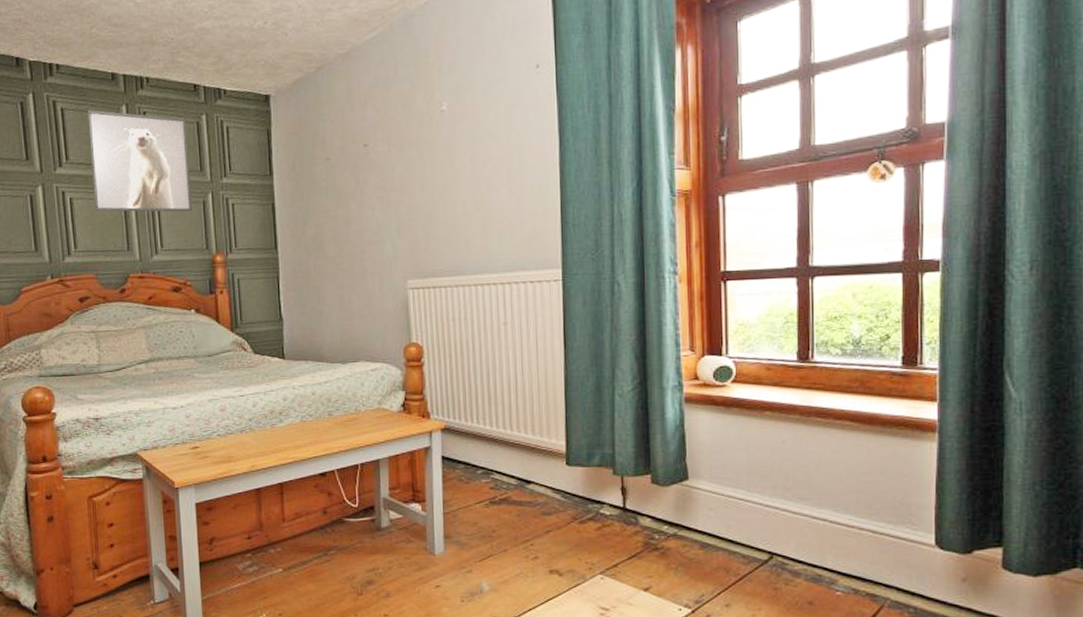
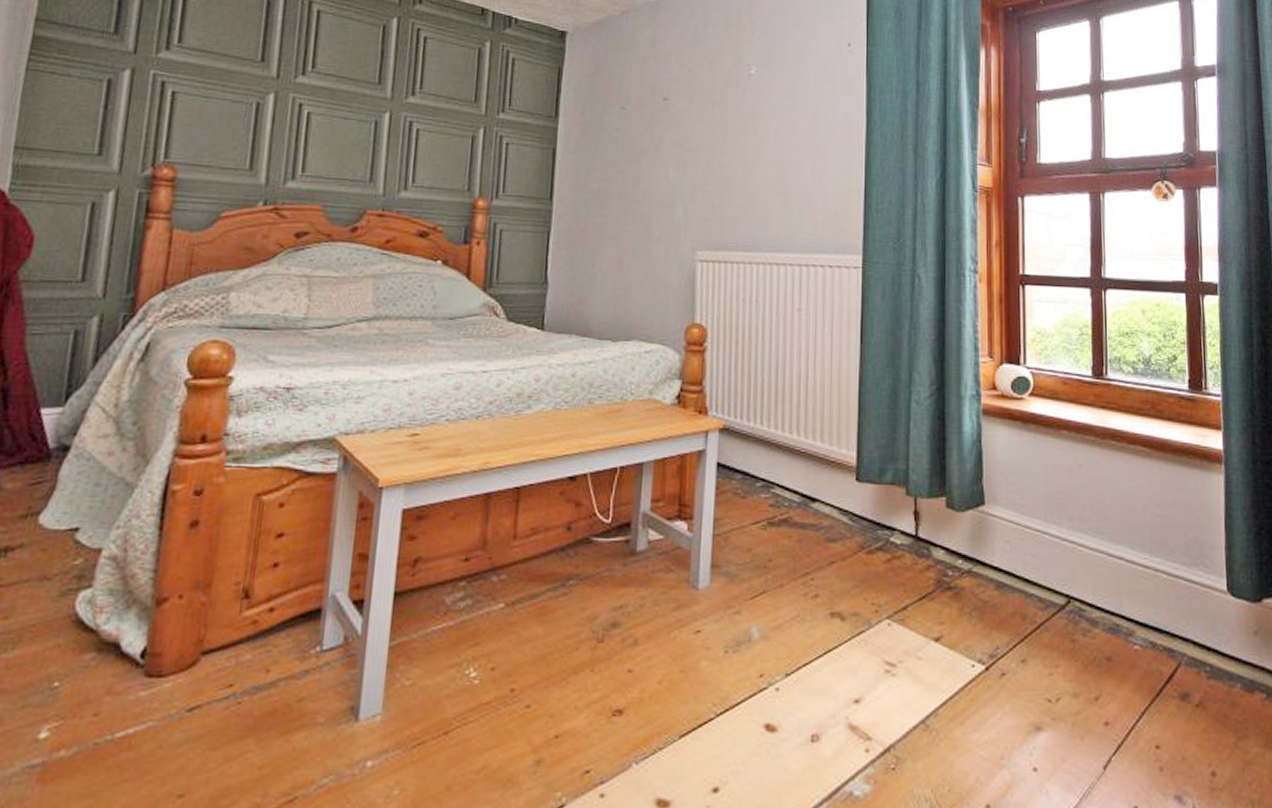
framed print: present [86,110,192,213] -> none [337,17,466,147]

